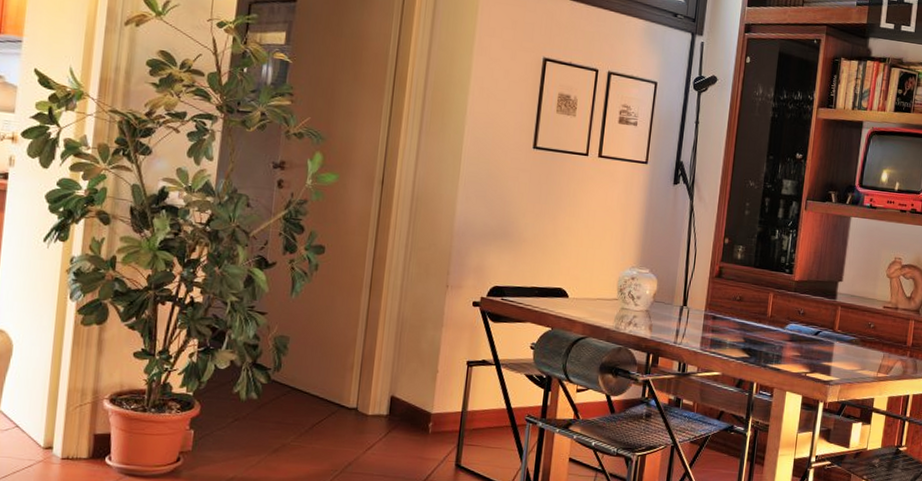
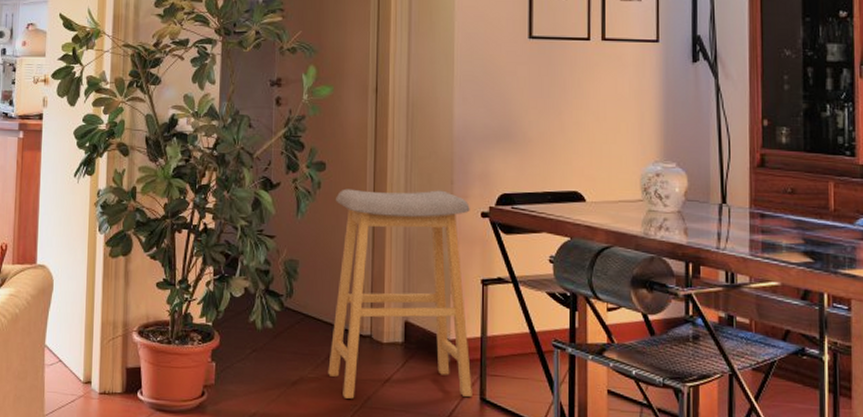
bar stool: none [311,272,463,465] -> present [328,189,472,399]

